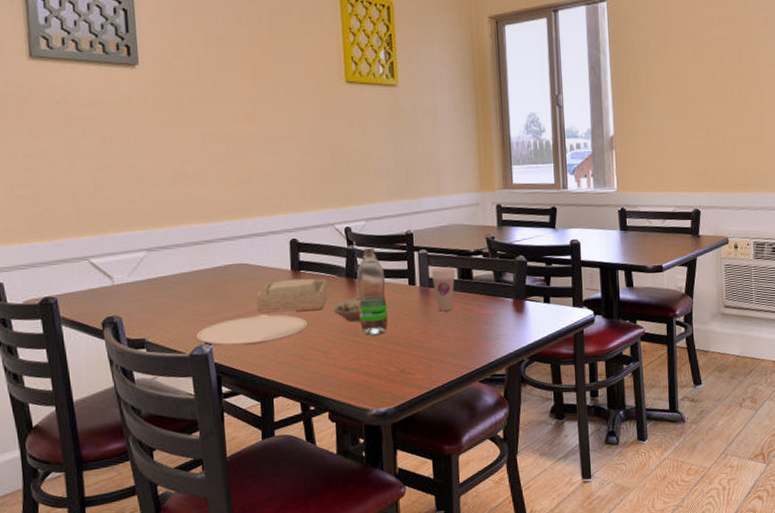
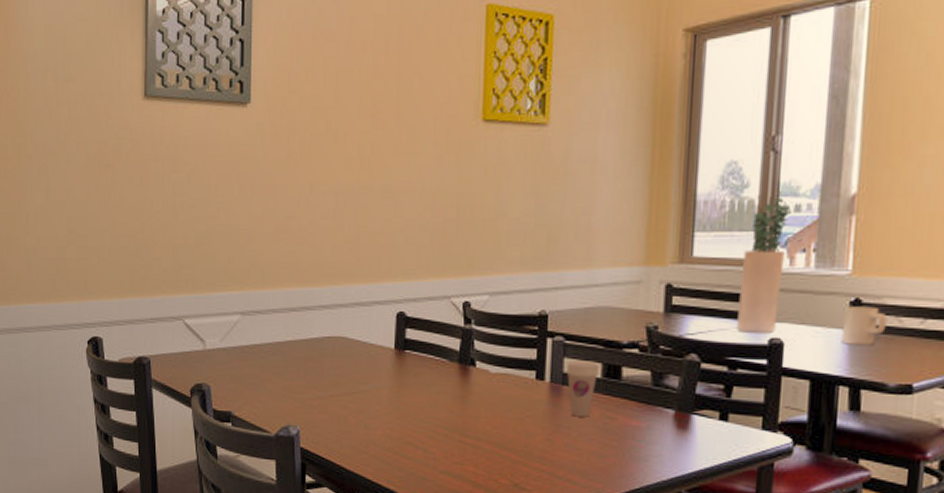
plate: present [196,315,308,346] -> none [284,399,408,432]
napkin holder: present [257,278,328,313] -> none [353,359,436,399]
salad: present [332,297,361,323] -> none [437,388,474,419]
bottle: present [356,247,388,335] -> none [470,328,507,437]
vase: none [547,134,574,238] -> present [737,191,790,335]
cup: none [615,213,642,242] -> present [841,306,887,347]

